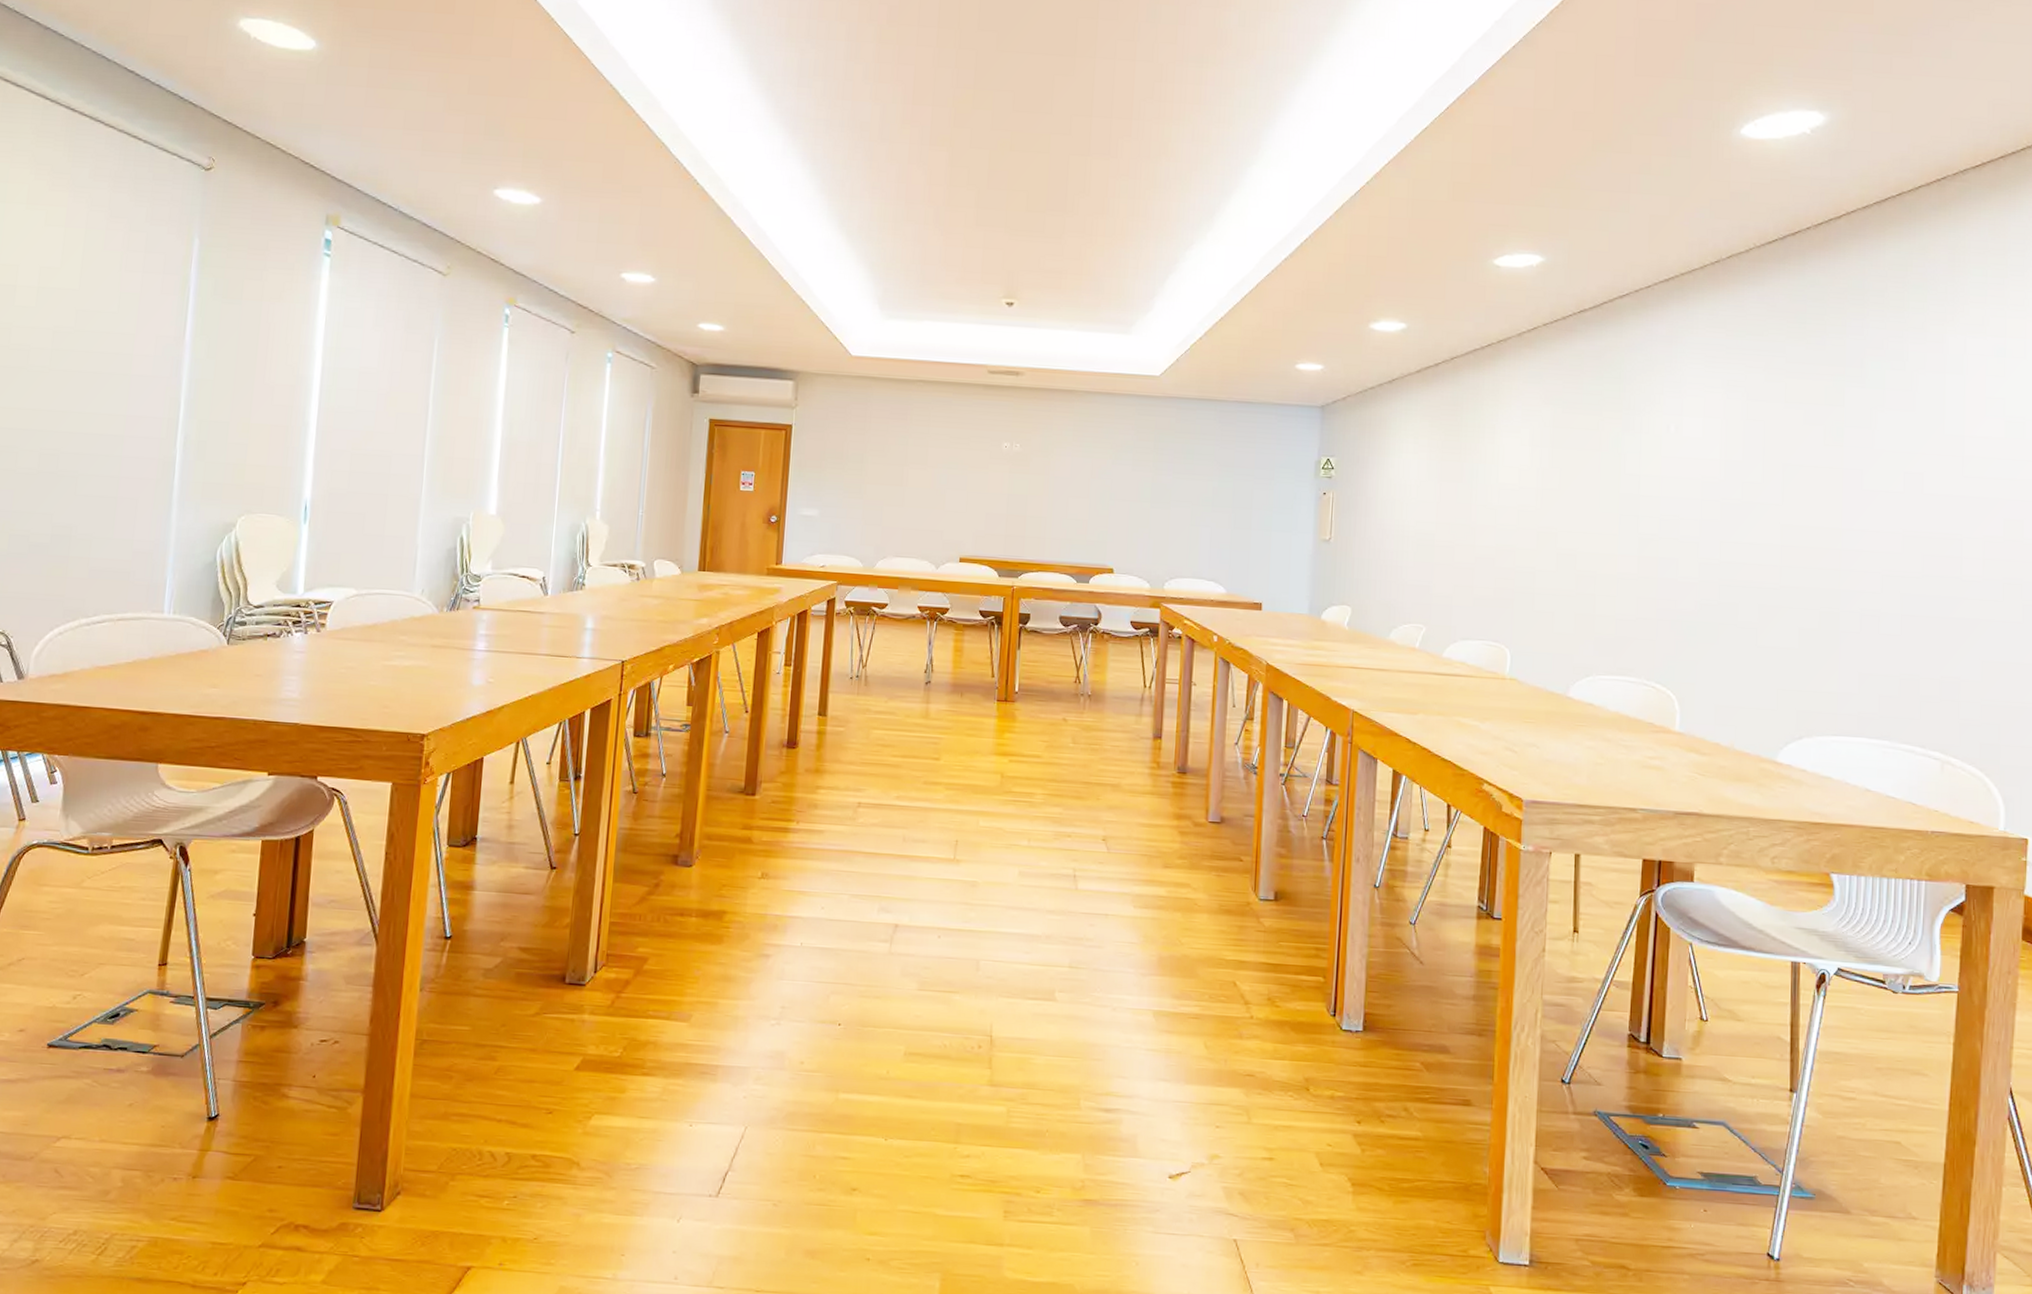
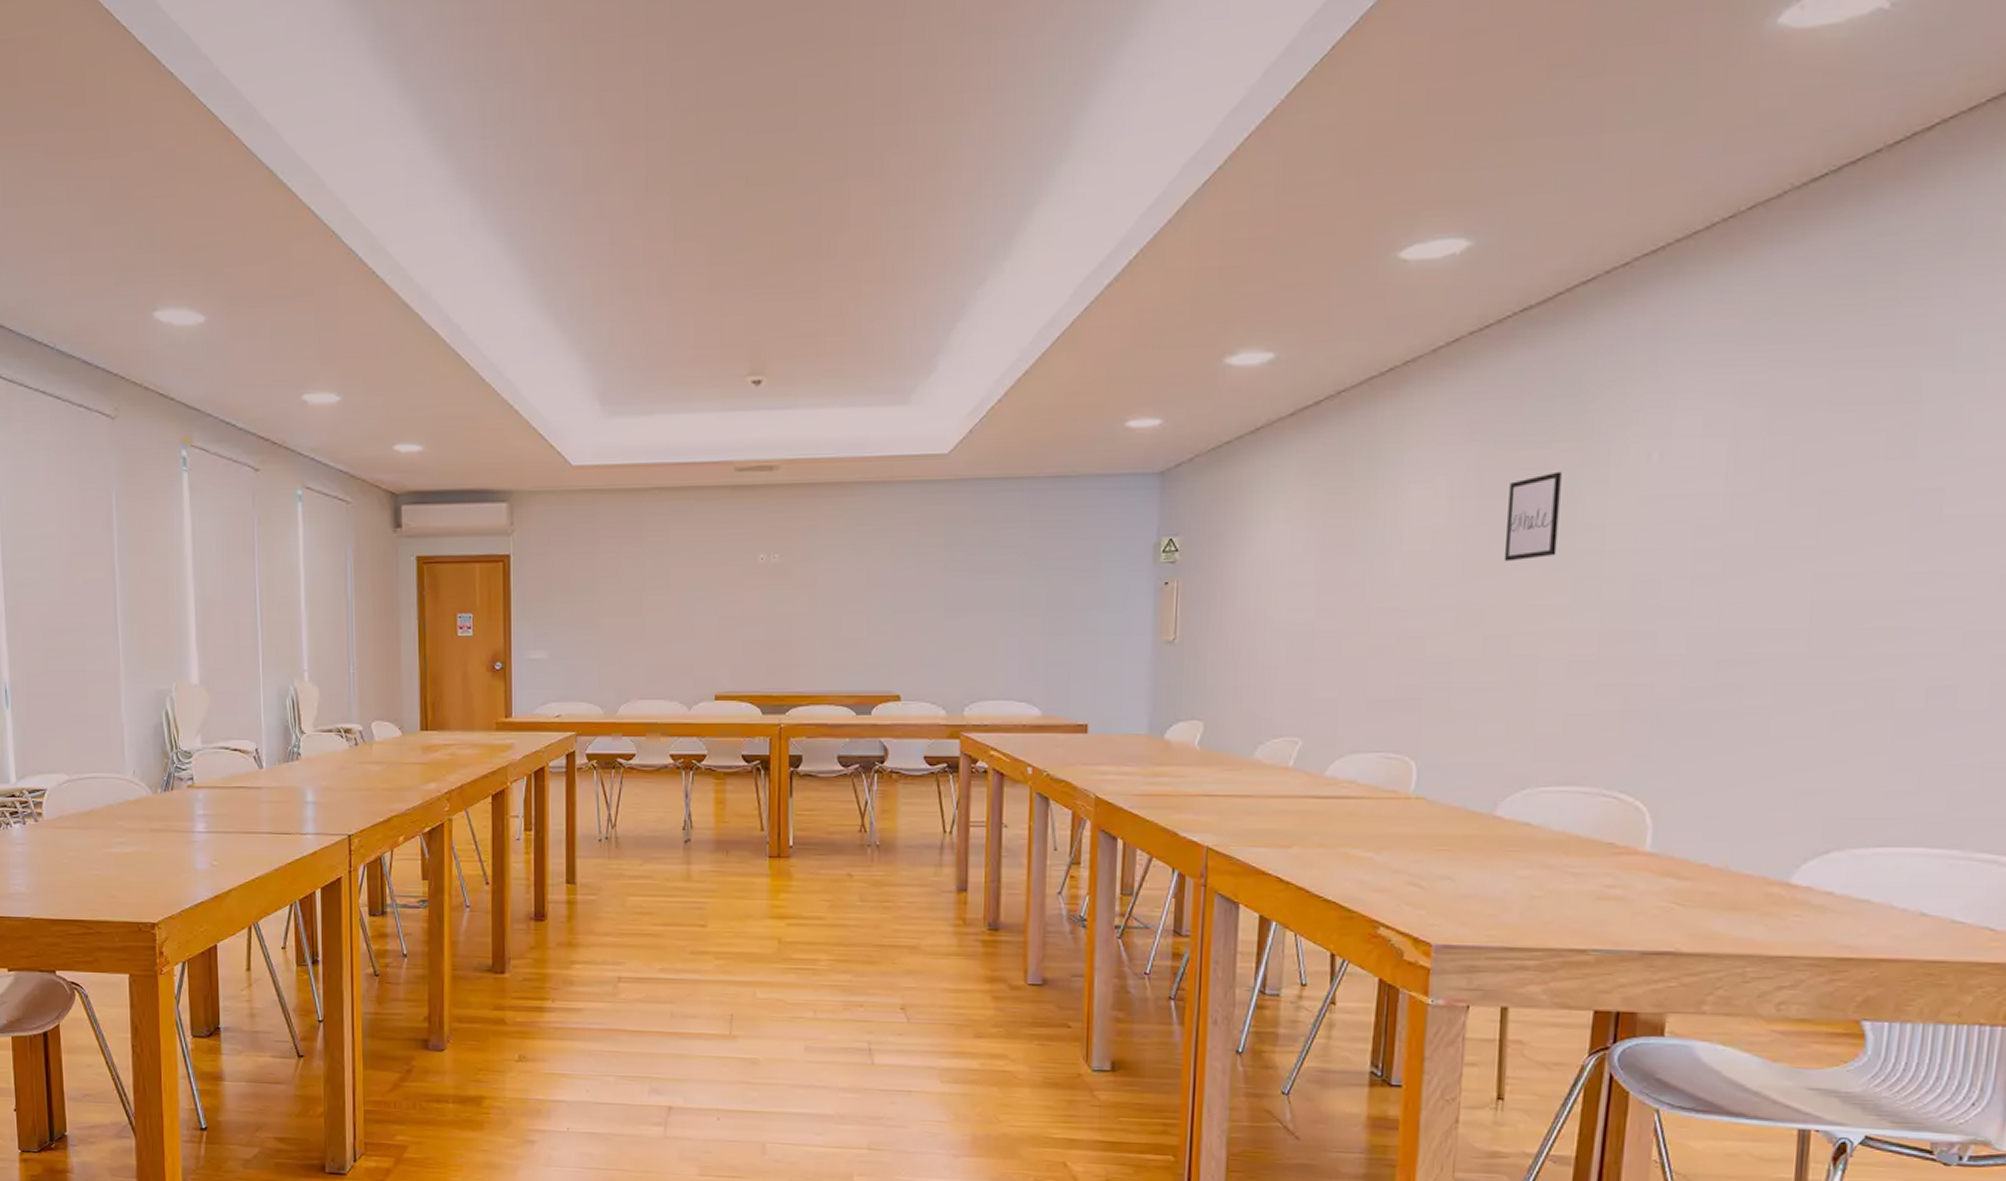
wall art: none [1570,433,1609,498] -> present [1503,471,1562,562]

